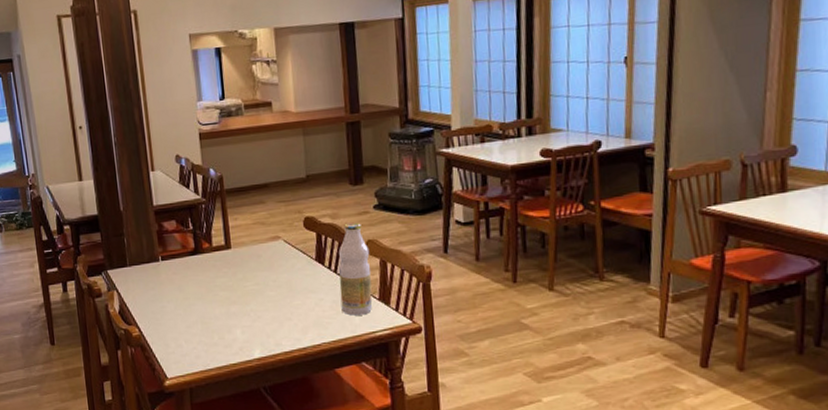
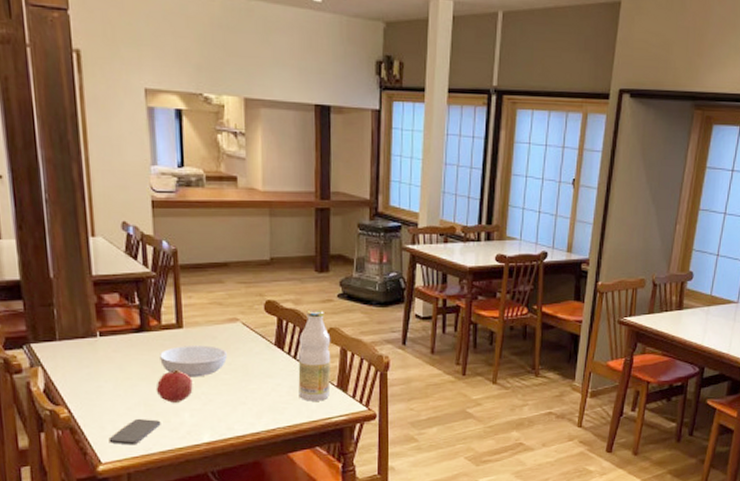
smartphone: none [172,335,216,362] -> present [108,418,161,445]
fruit: none [210,288,243,320] -> present [156,369,193,403]
serving bowl: none [212,264,272,296] -> present [160,345,227,378]

